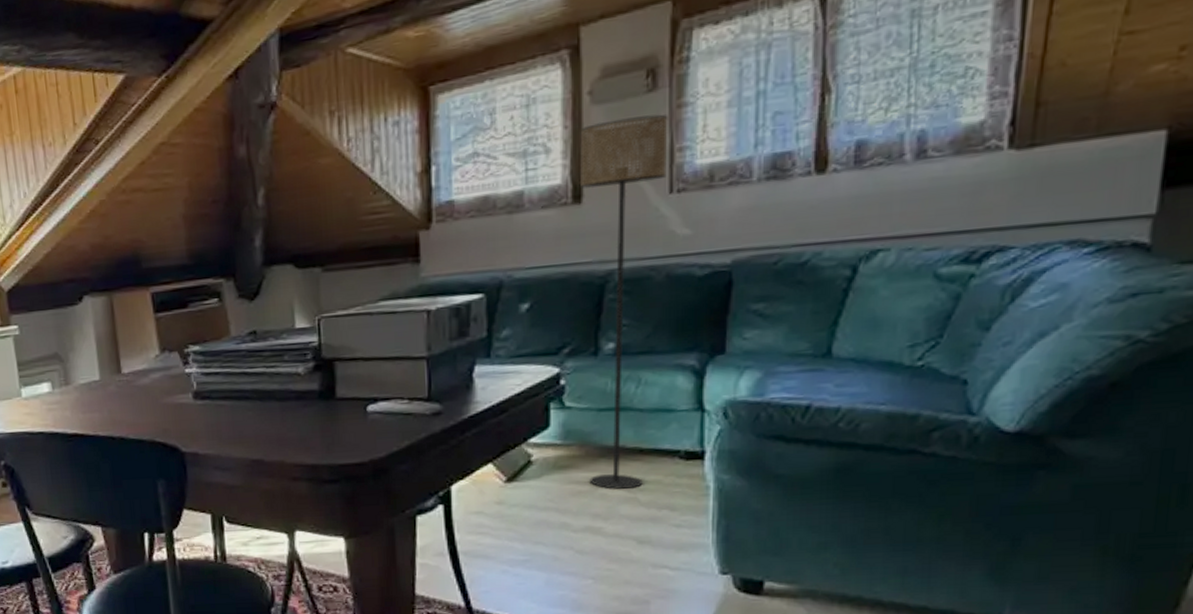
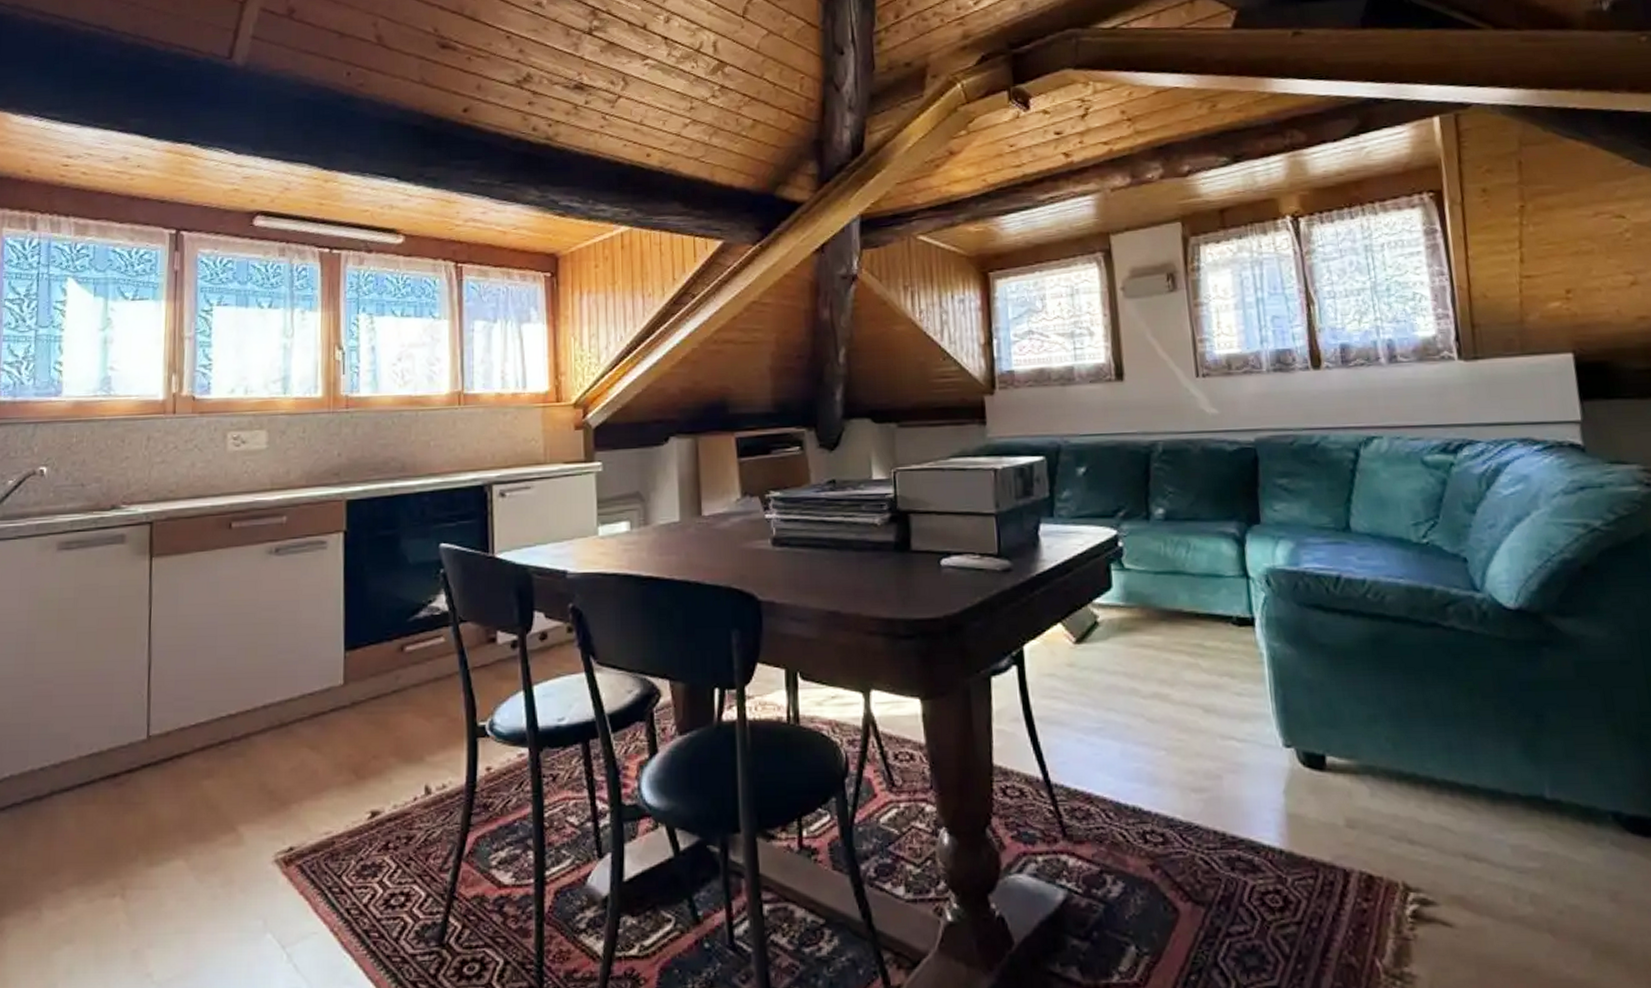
floor lamp: present [579,114,668,490] -> none [1117,310,1202,655]

